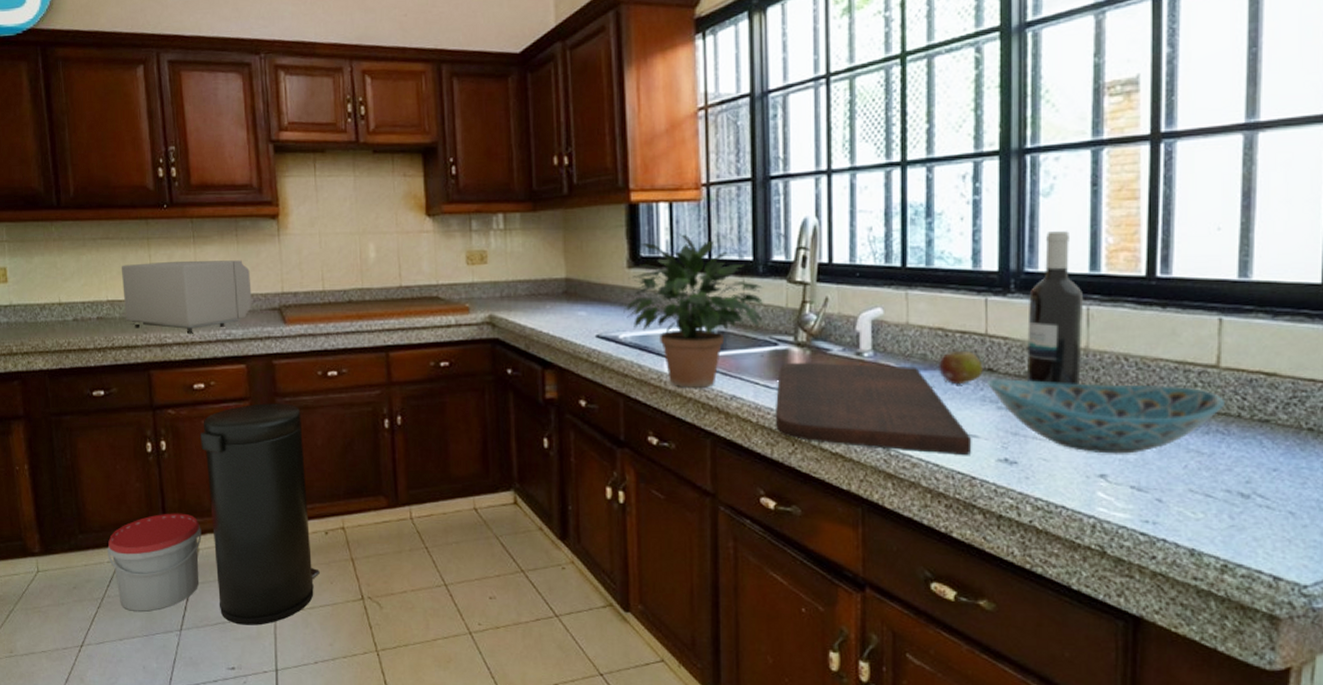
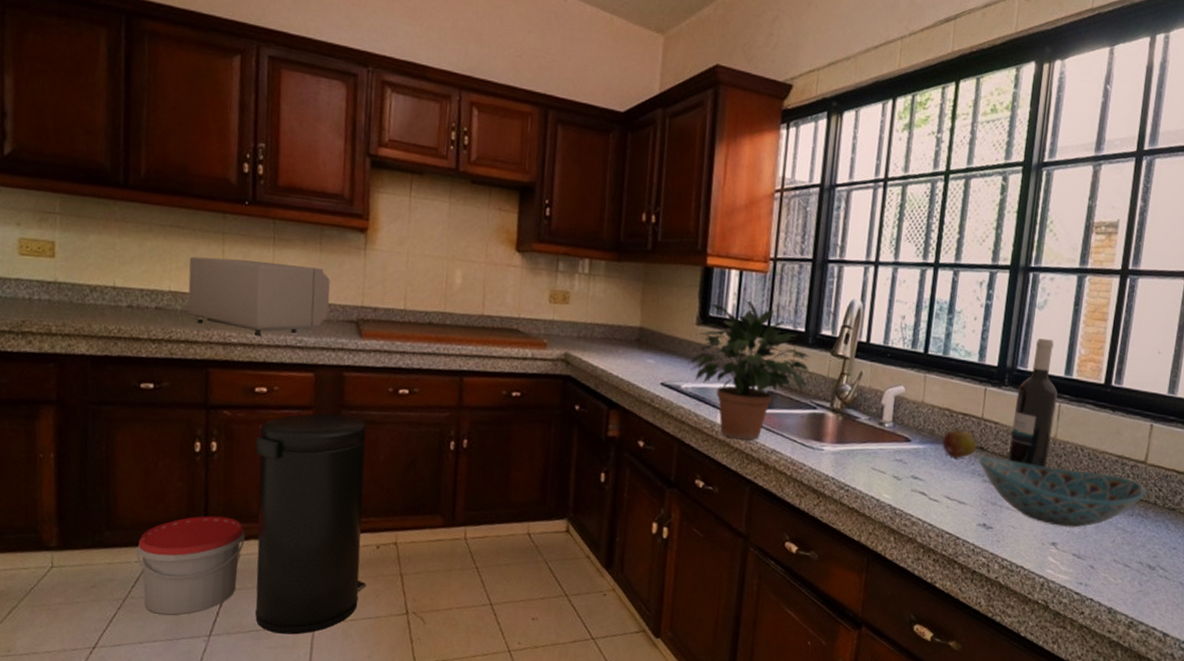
cutting board: present [776,362,972,455] -> none [806,425,961,518]

